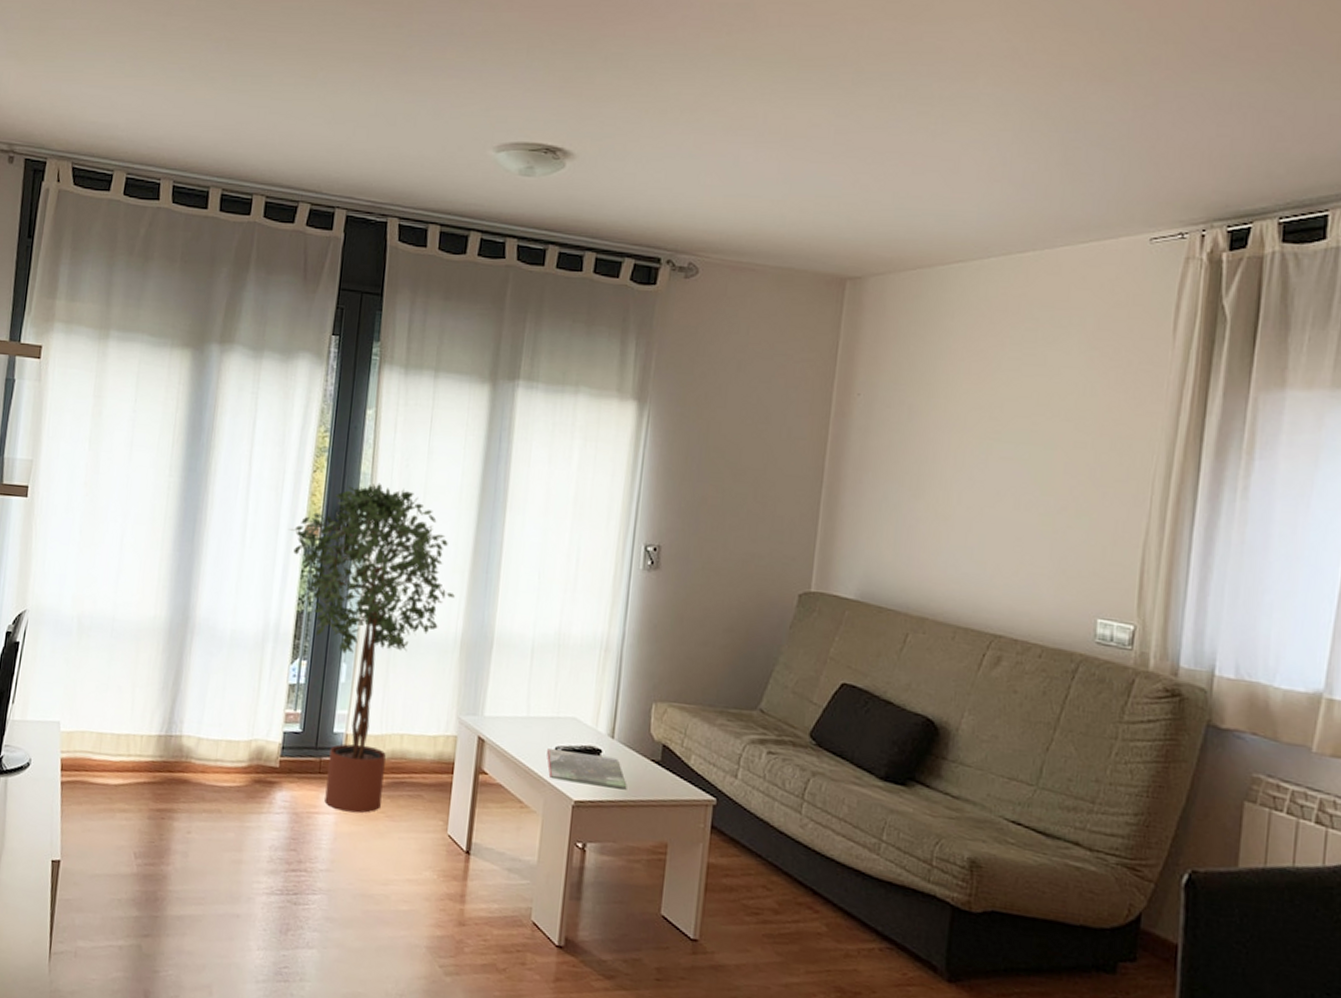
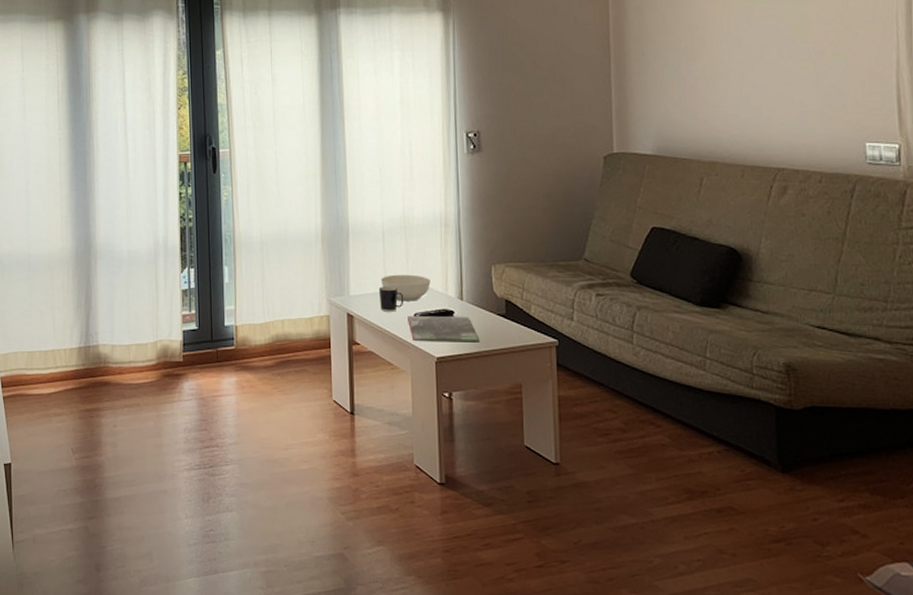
potted tree: present [290,483,455,813] -> none [165,110,311,392]
mug: none [517,710,547,742] -> present [378,286,404,312]
bowl: none [522,698,580,733] -> present [381,274,431,301]

